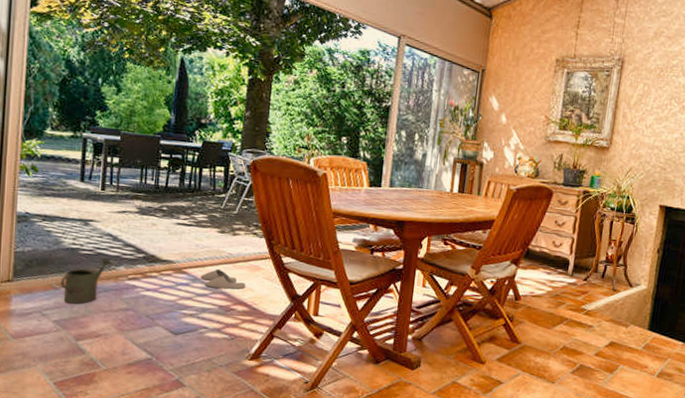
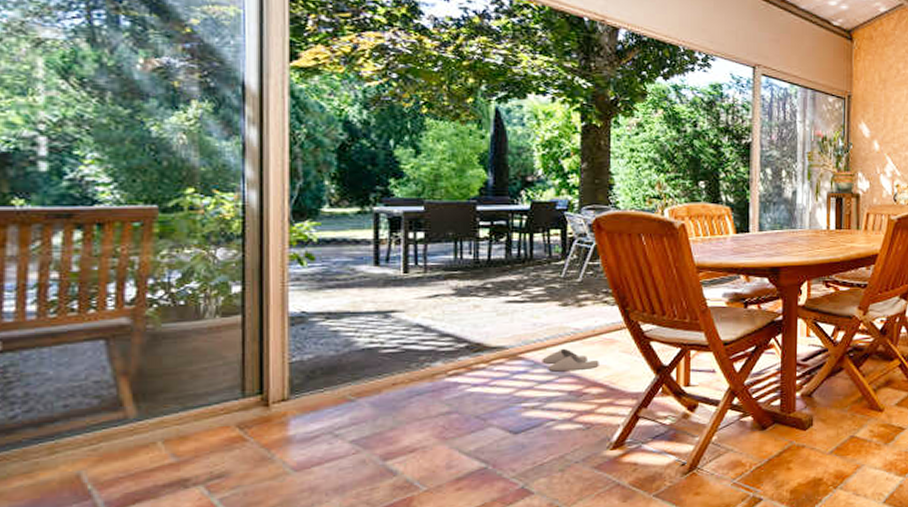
watering can: present [60,258,112,304] -> none [356,354,425,417]

